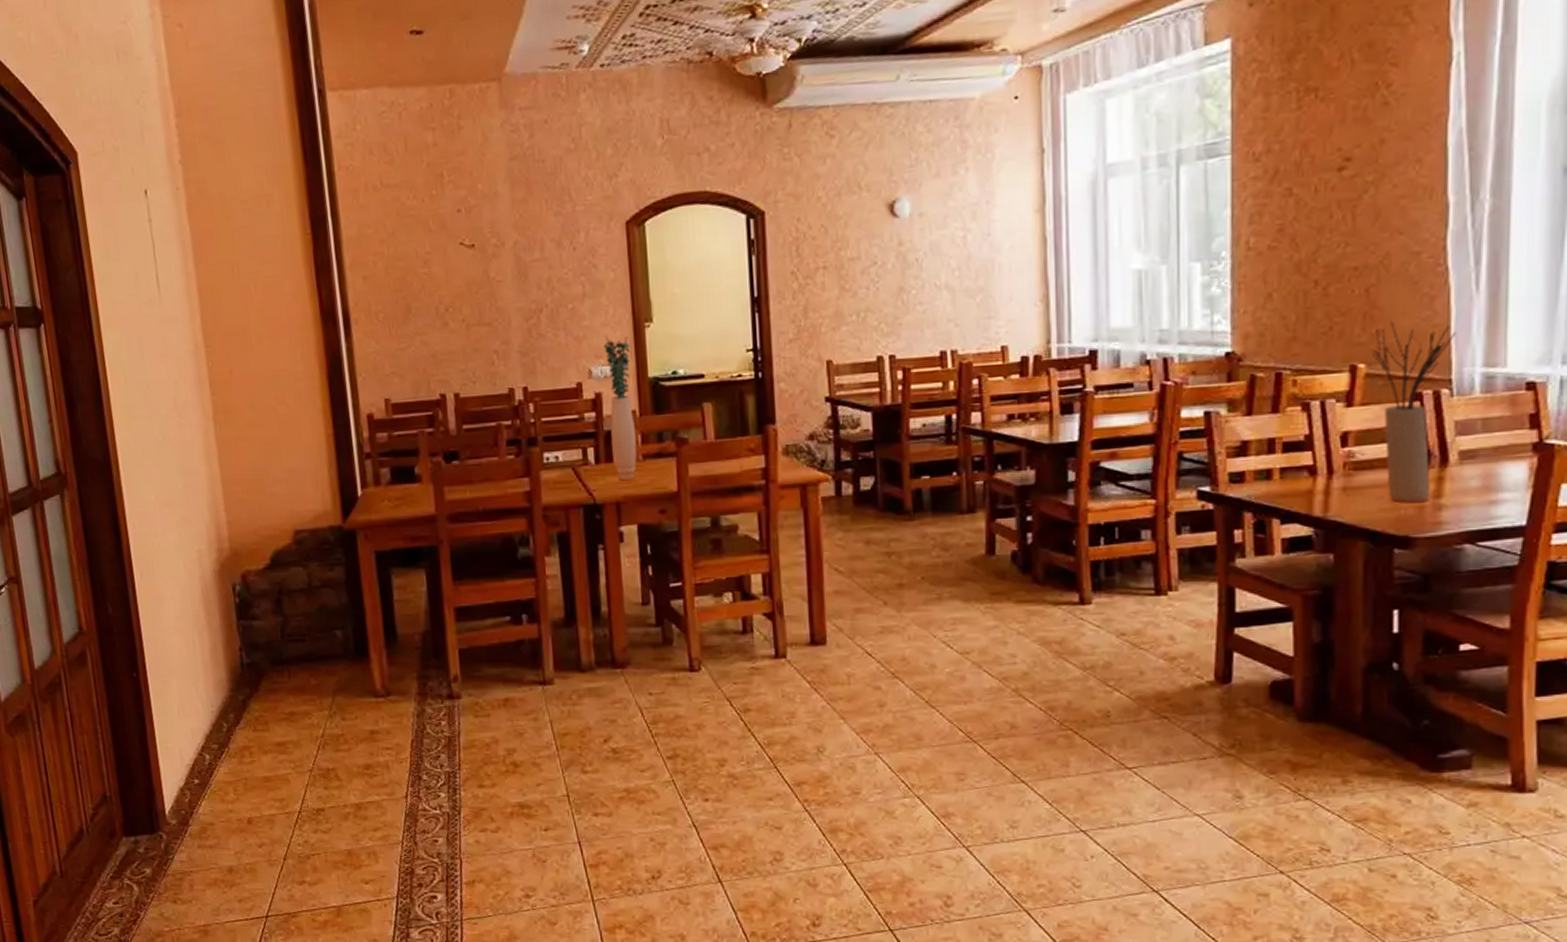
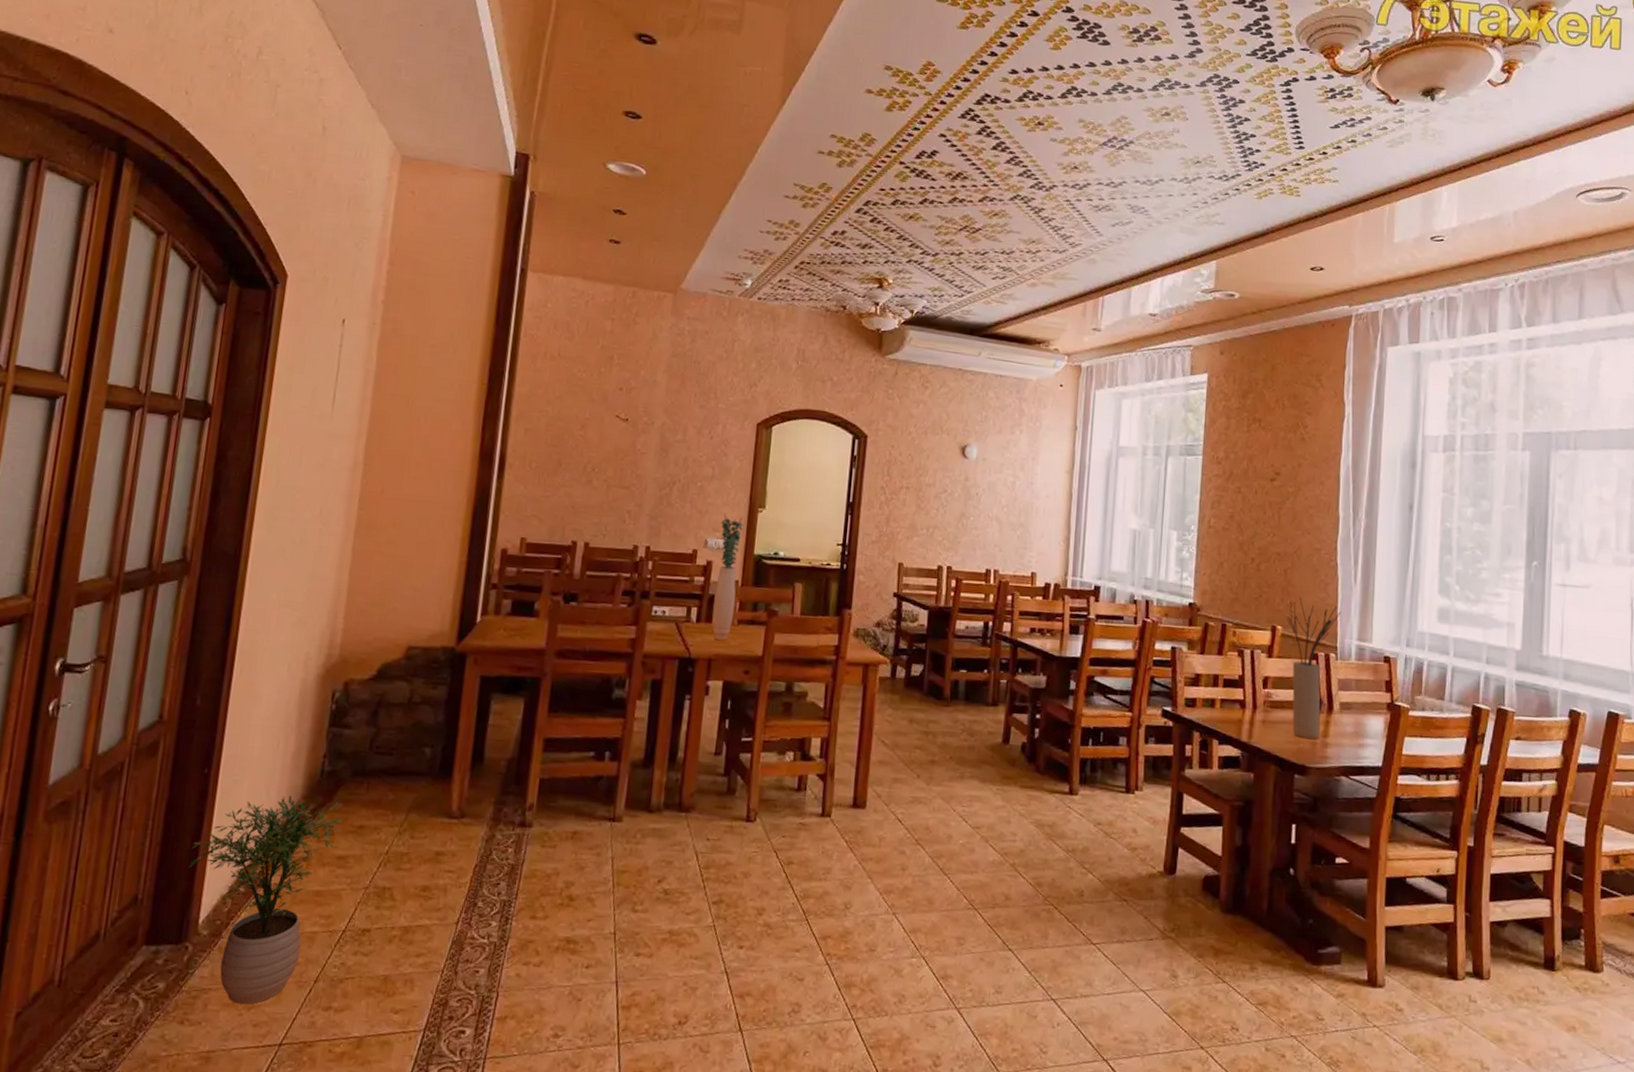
potted plant: none [141,690,275,883] -> present [188,796,344,1005]

